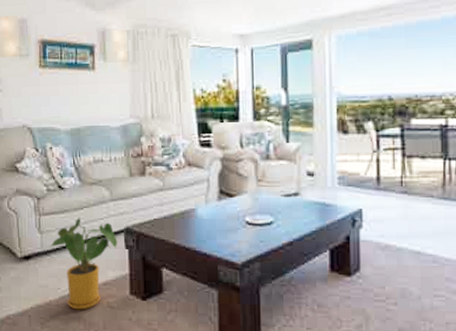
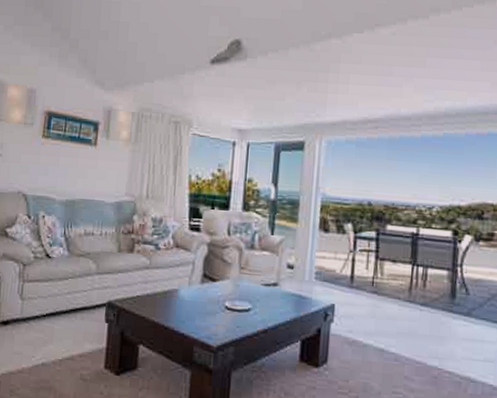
house plant: present [50,217,118,310] -> none [30,287,99,380]

